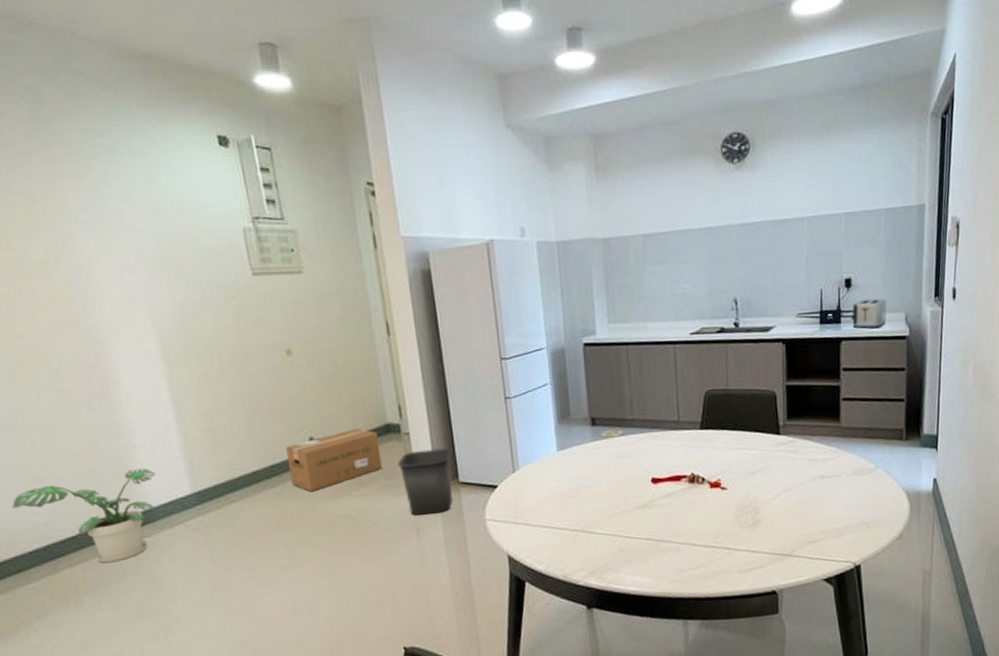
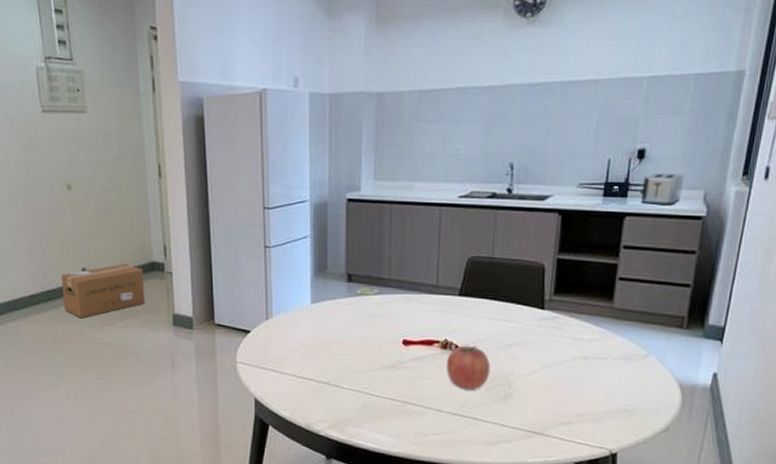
waste bin: present [397,448,453,516] -> none [159,290,210,351]
fruit: none [695,476,738,521] -> present [446,345,491,390]

